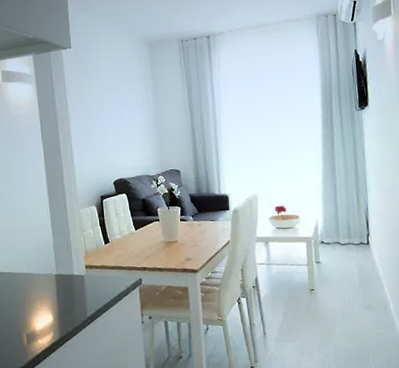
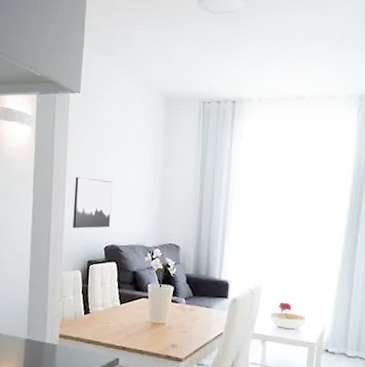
wall art: none [78,122,116,169] -> present [73,176,113,229]

